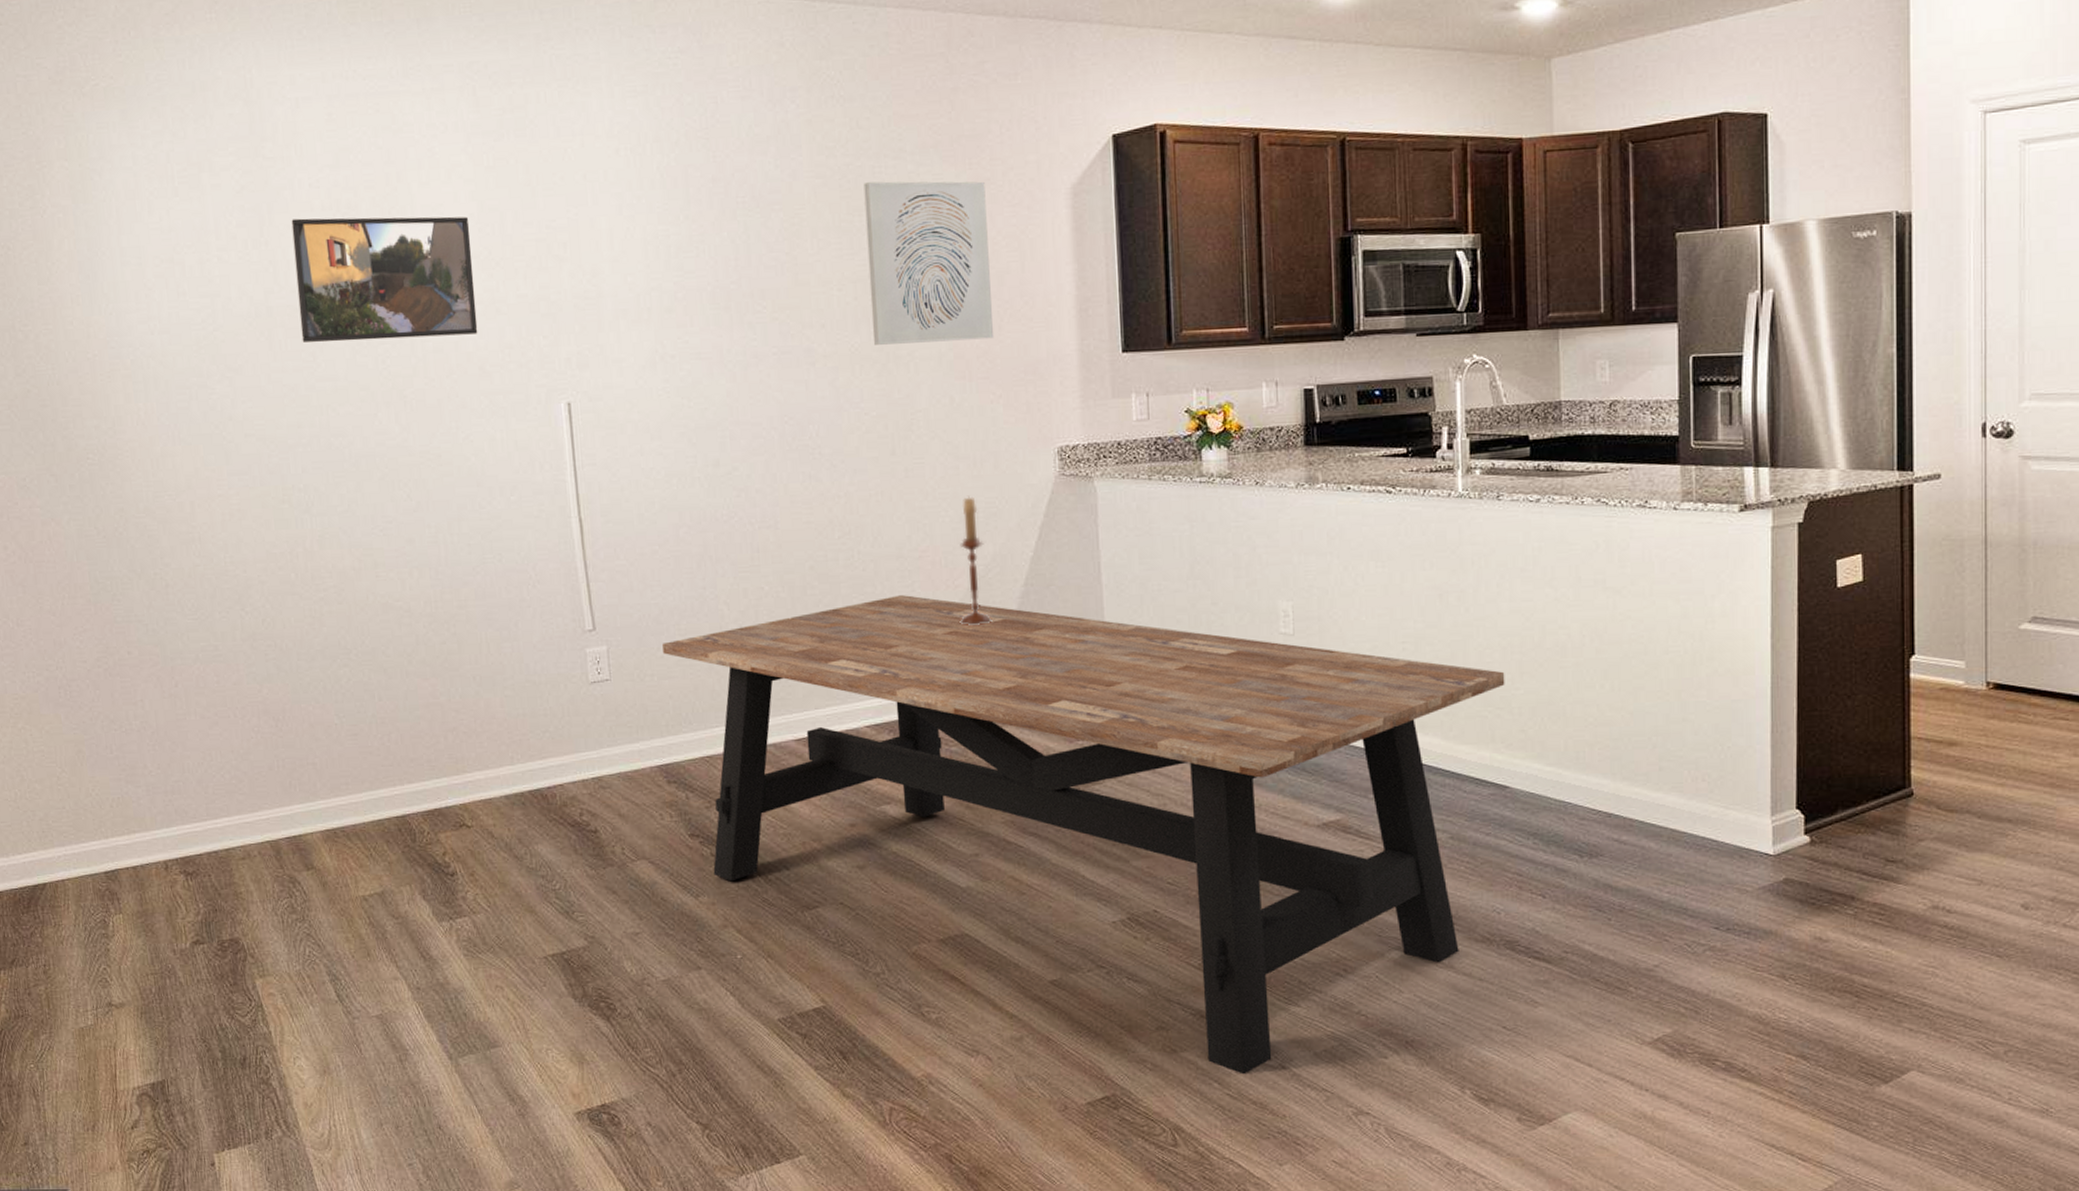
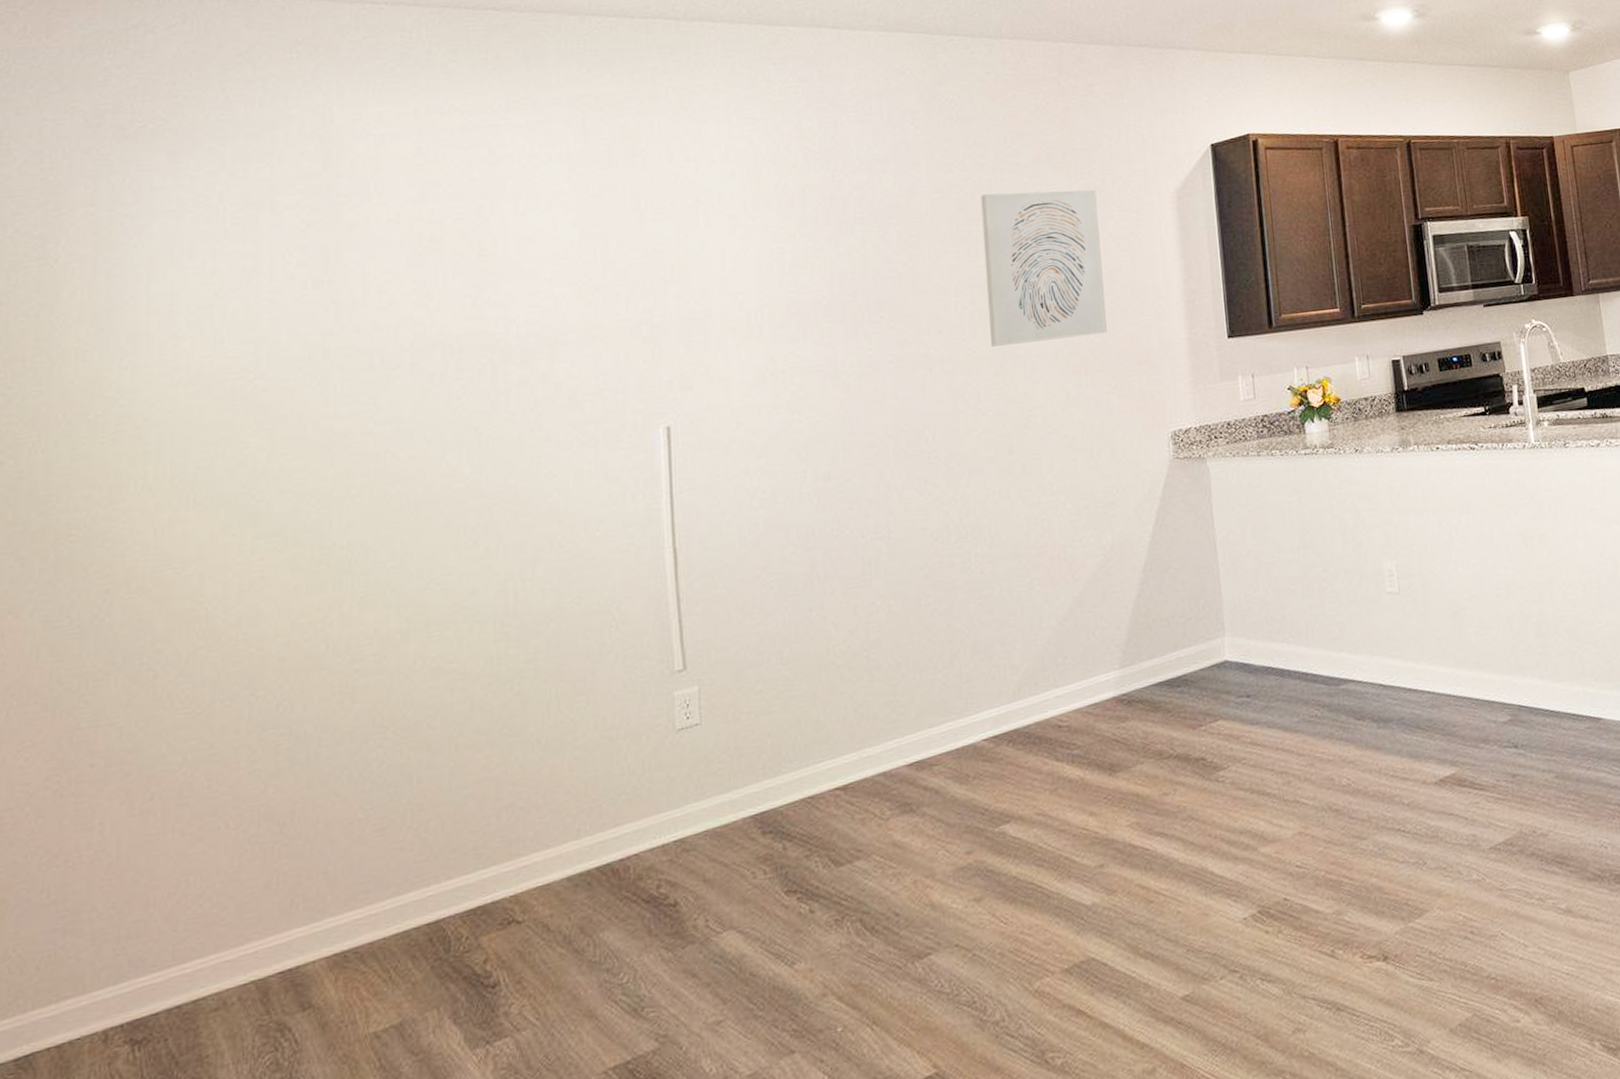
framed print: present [291,216,478,342] -> none [362,244,570,385]
dining table: present [662,595,1505,1075] -> none [762,594,1589,1068]
candlestick: present [959,495,992,625] -> none [1078,486,1113,619]

